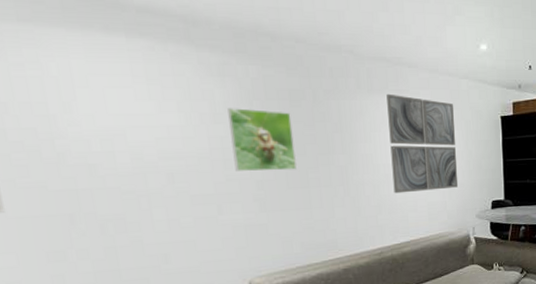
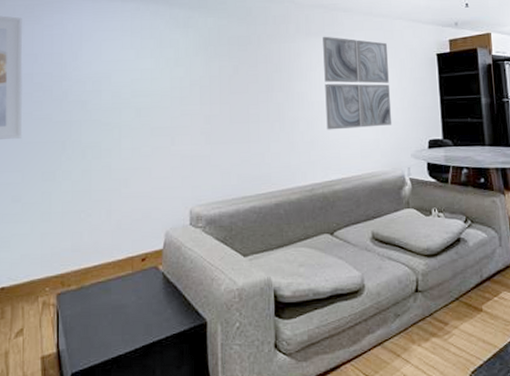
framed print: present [227,108,297,172] -> none [188,53,239,108]

